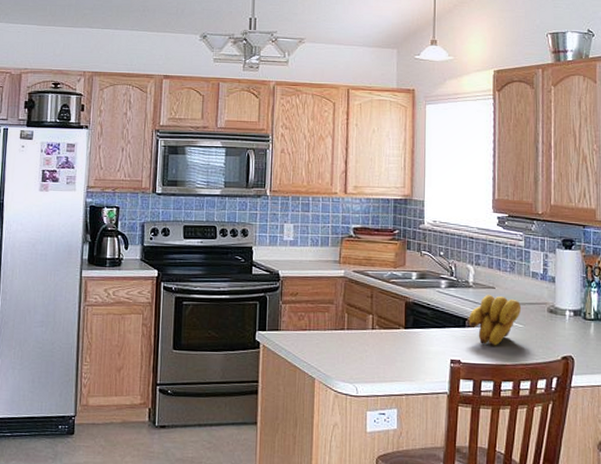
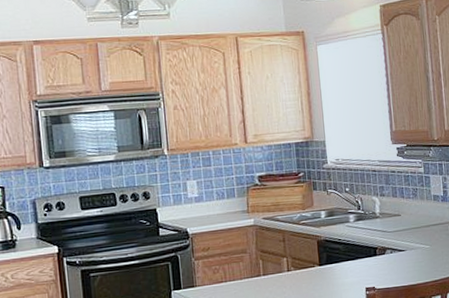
banana bunch: present [468,294,521,346] -> none [378,221,426,269]

